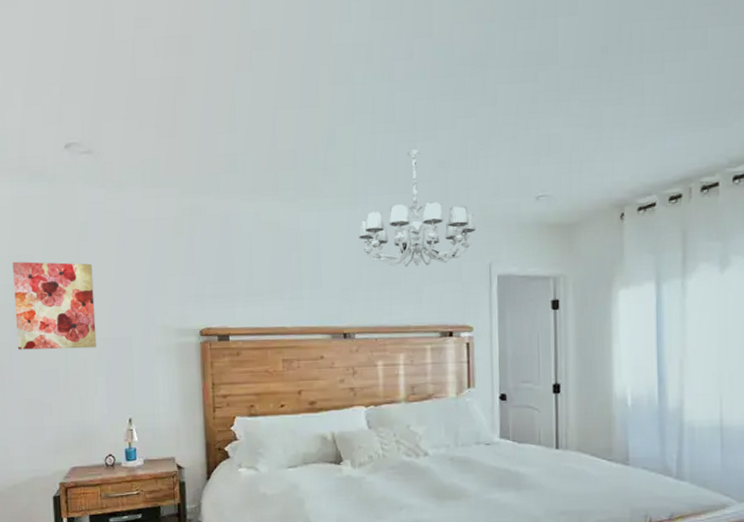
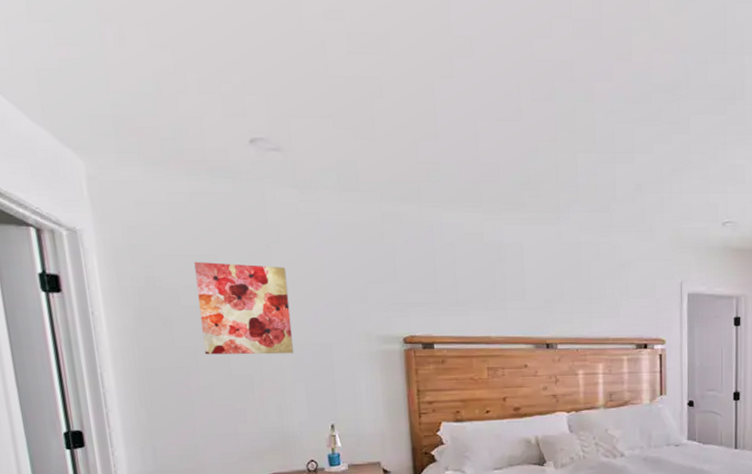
chandelier: present [358,150,476,268] -> none [560,171,669,284]

